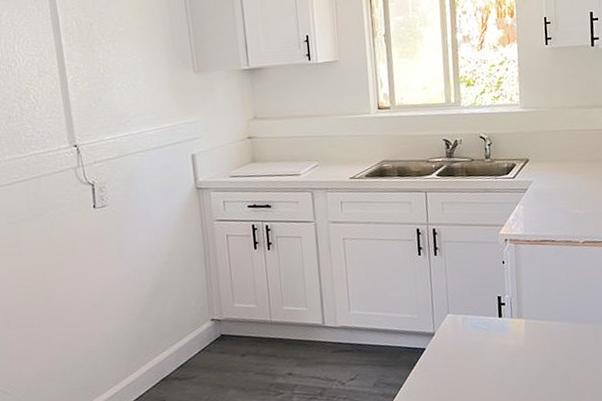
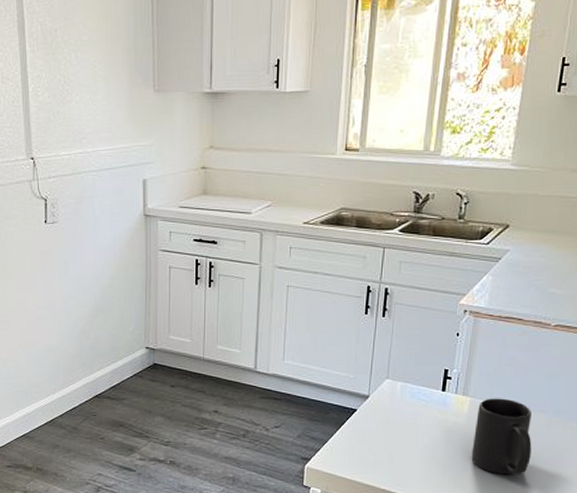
mug: none [533,315,587,389] -> present [471,398,532,476]

